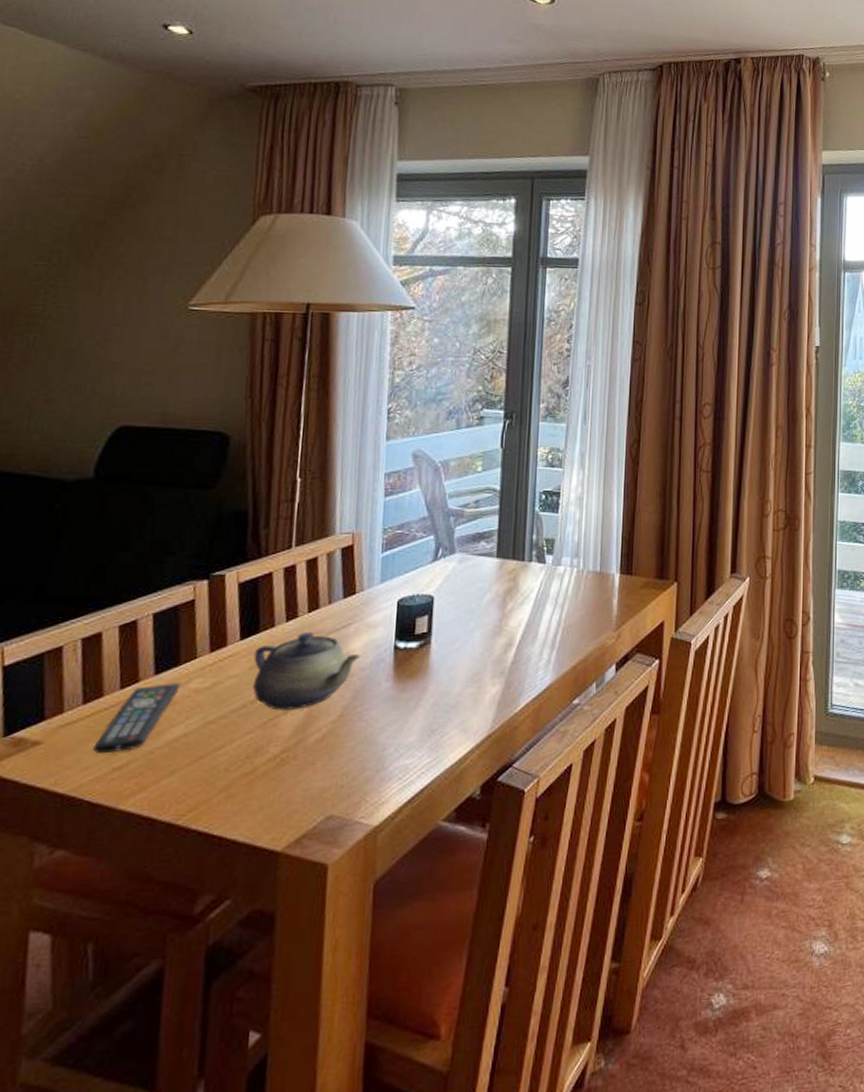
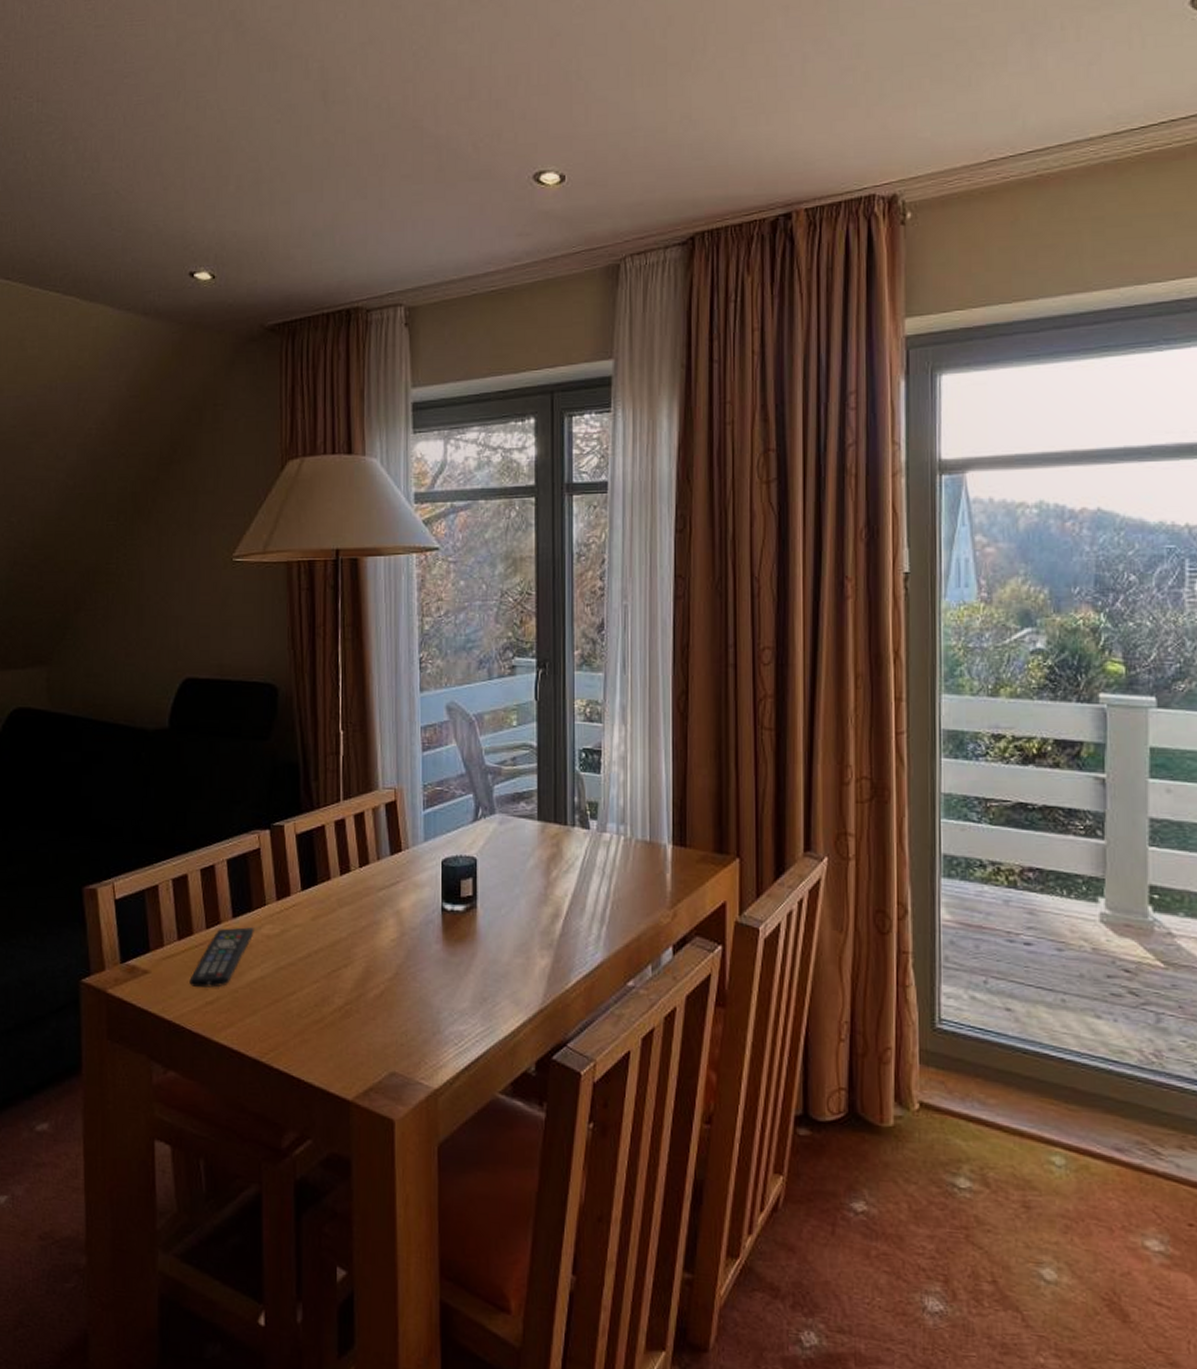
teapot: present [252,632,361,711] -> none [314,887,411,964]

